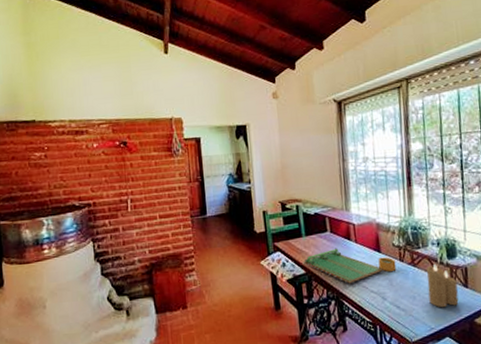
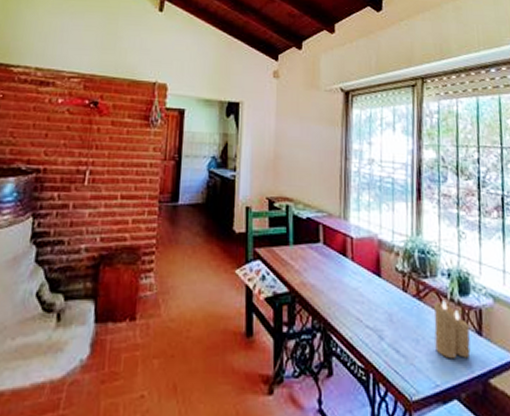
placemat: present [303,248,396,284] -> none [288,264,398,313]

